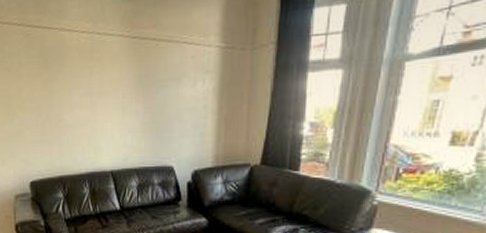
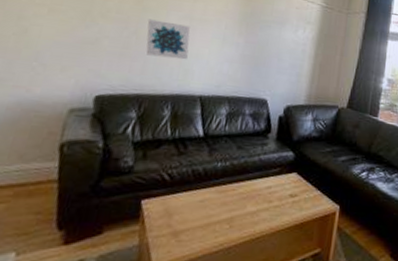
wall art: none [55,101,94,139] -> present [146,19,190,60]

